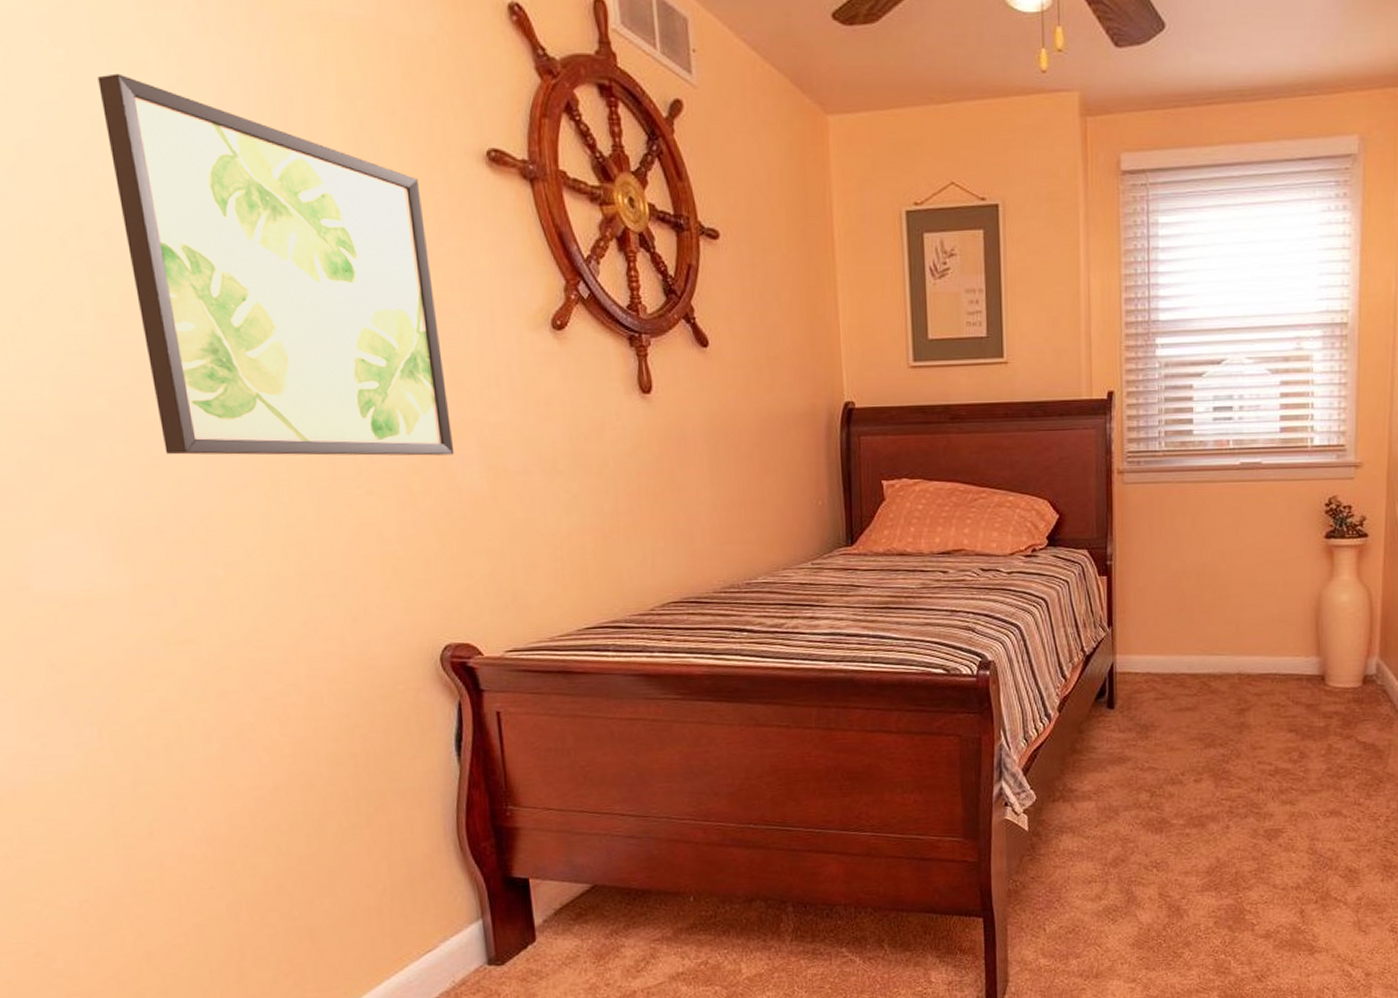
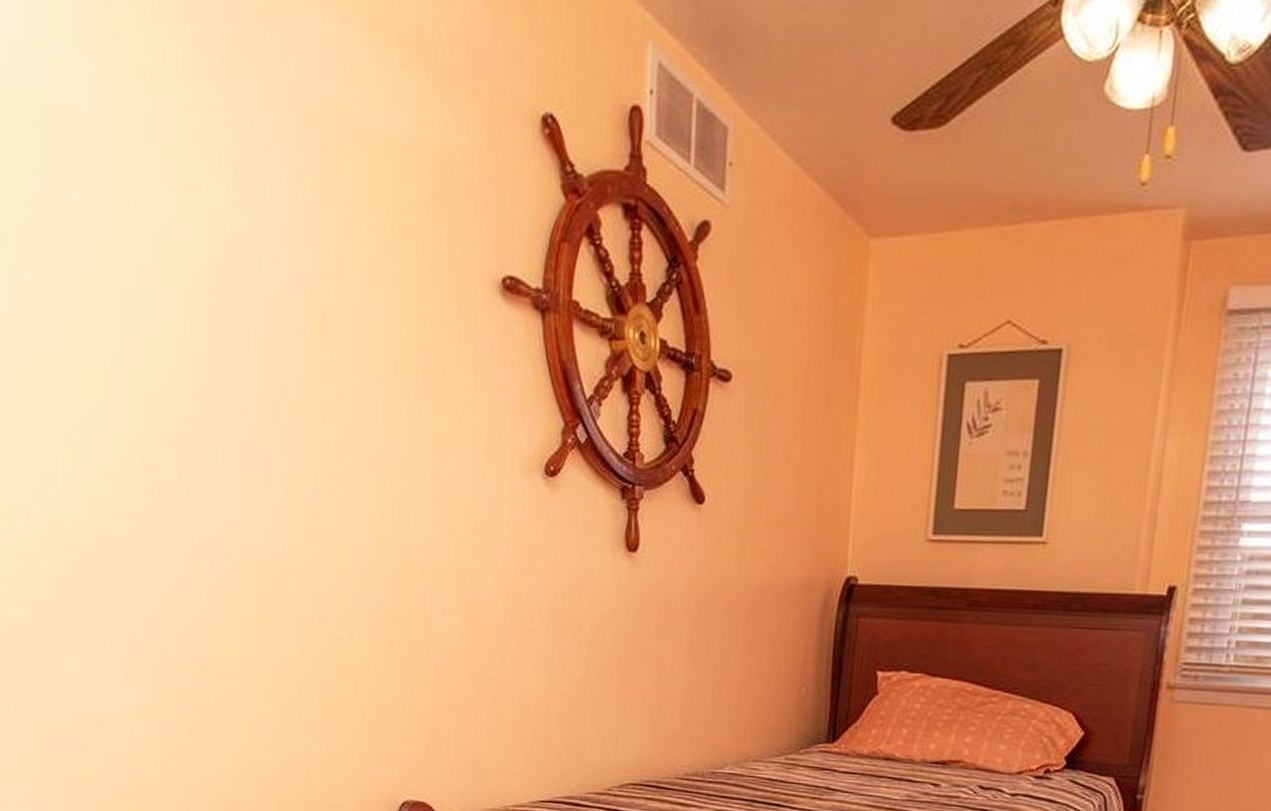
wall art: present [97,73,455,456] -> none [158,197,435,604]

